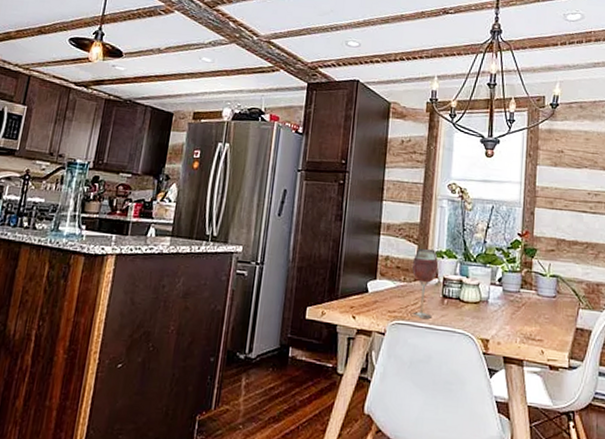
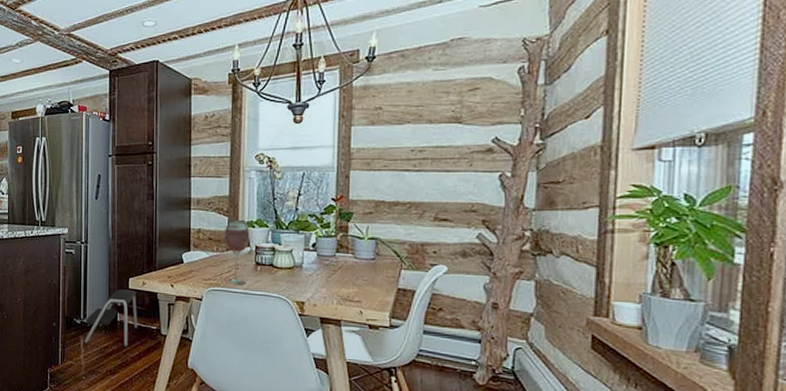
step stool: none [243,319,314,390] -> present [82,289,138,349]

